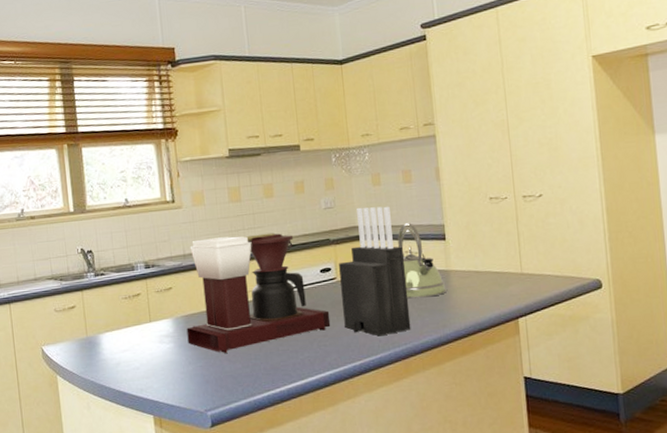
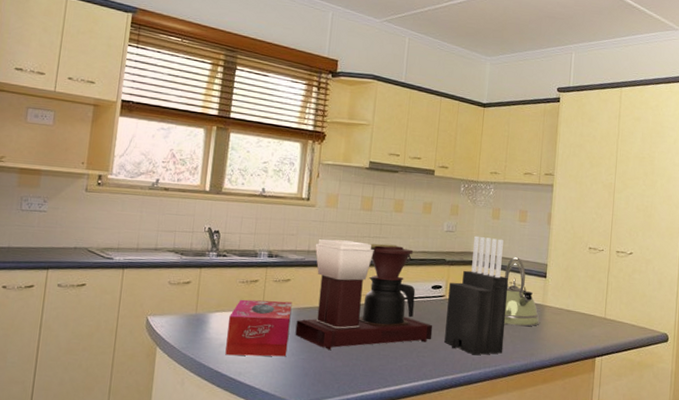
tissue box: none [119,310,184,374] -> present [225,299,292,357]

